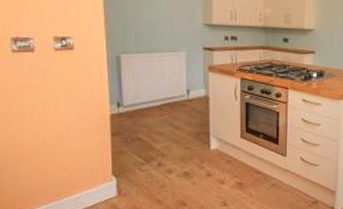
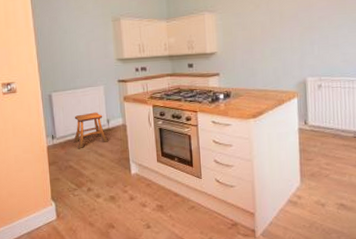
stool: none [144,80,188,120] -> present [73,112,109,149]

